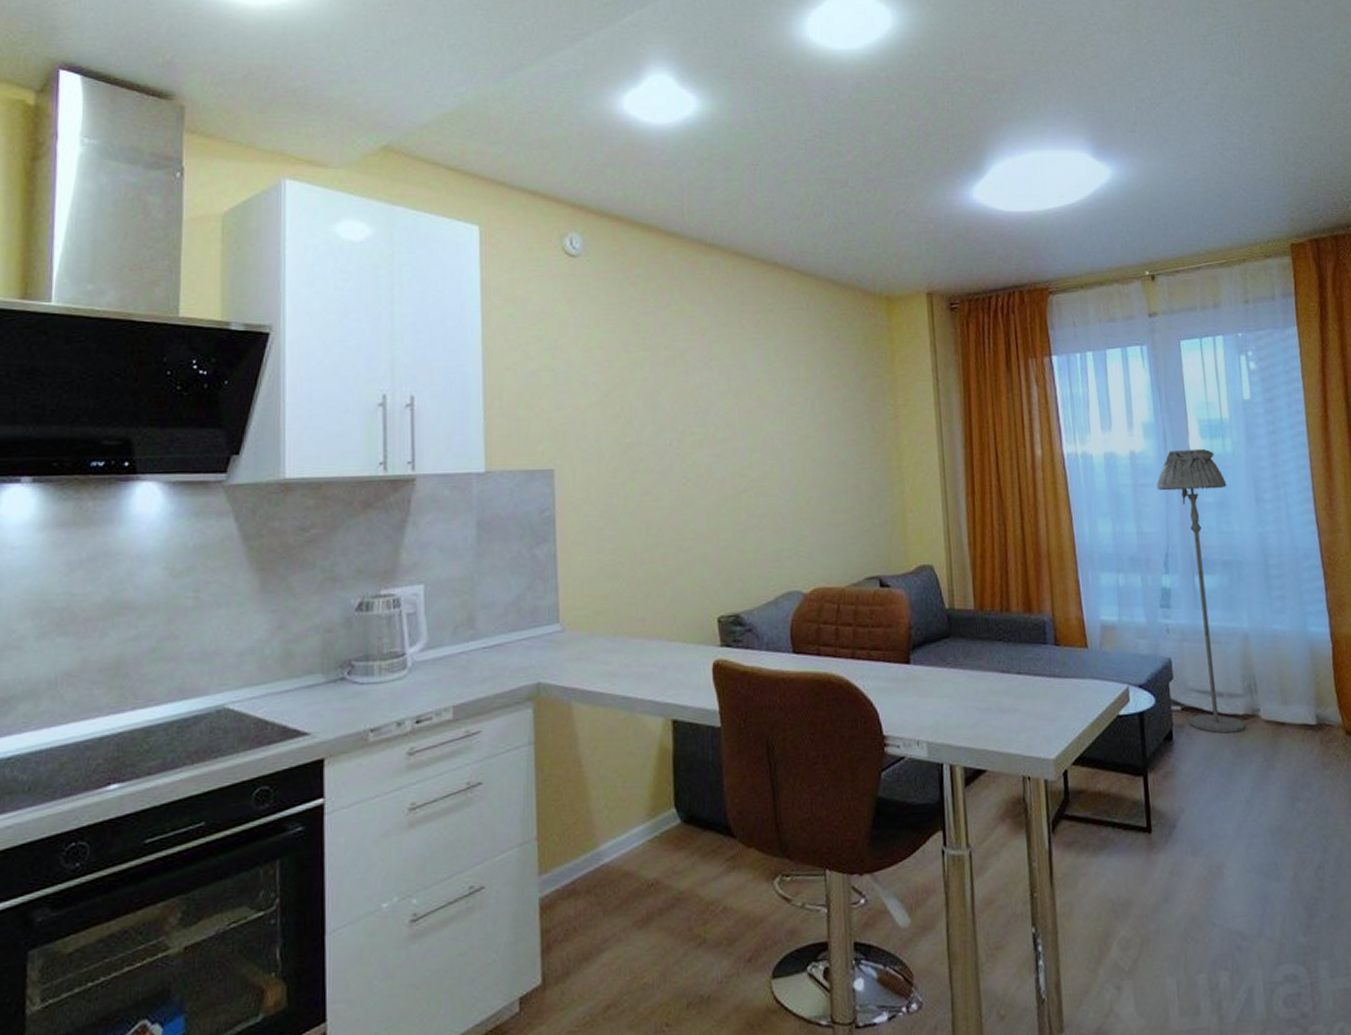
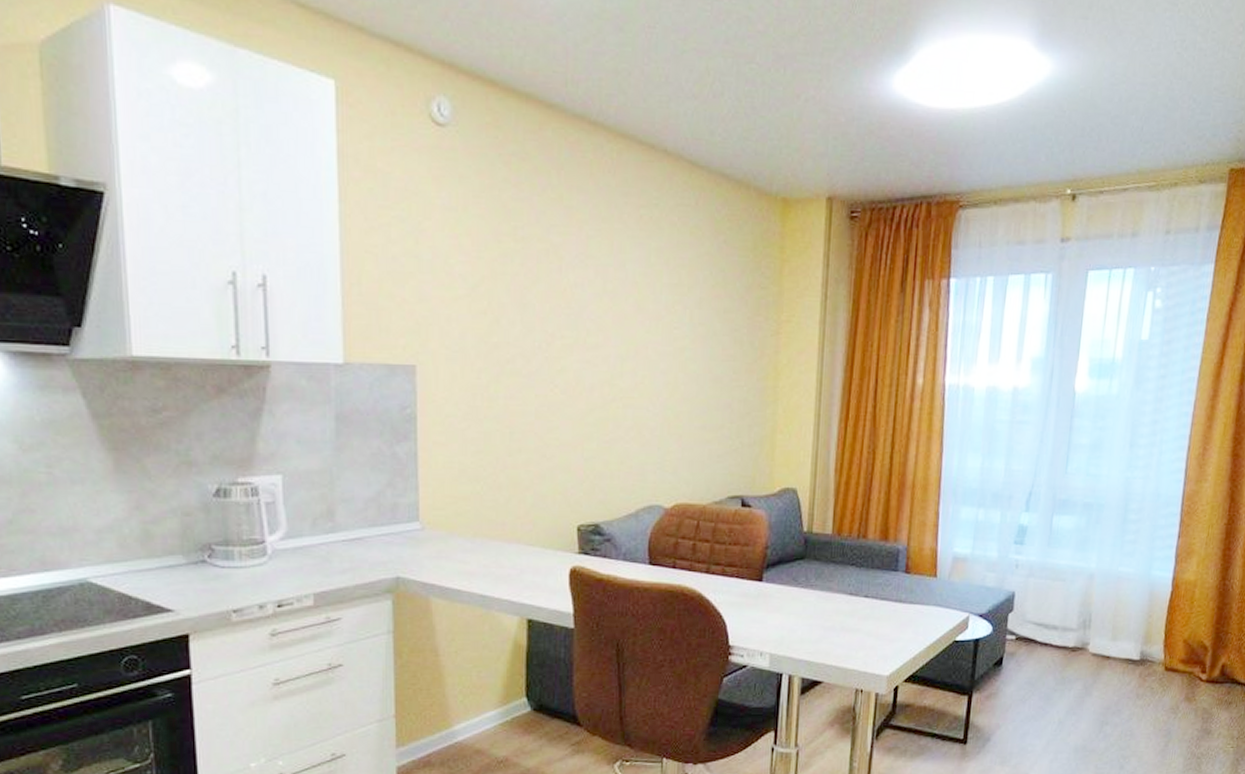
floor lamp: present [1156,448,1245,734] -> none [1020,388,1105,663]

